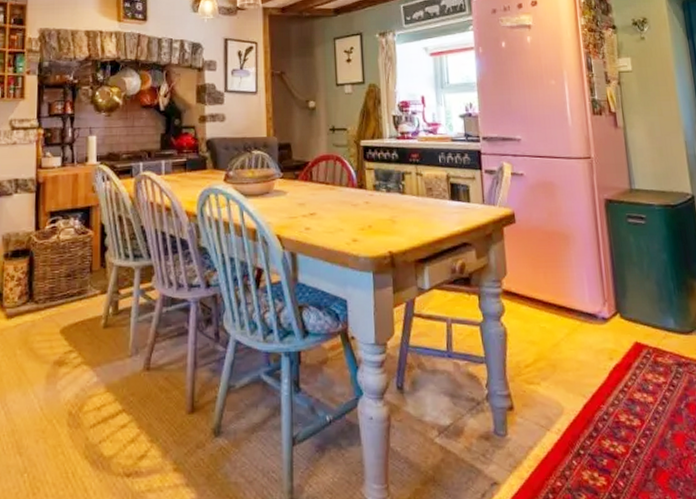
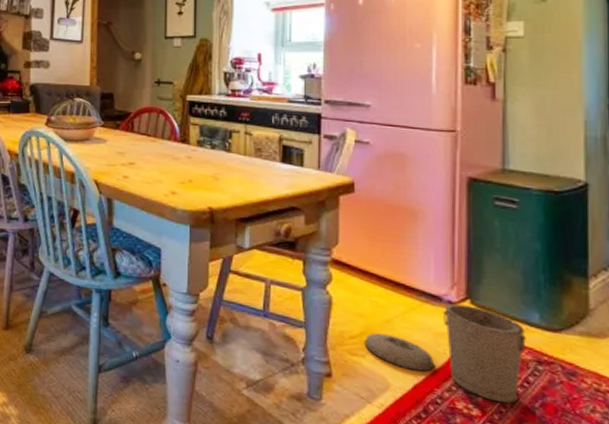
trash can: none [538,319,667,409] -> present [364,304,526,404]

